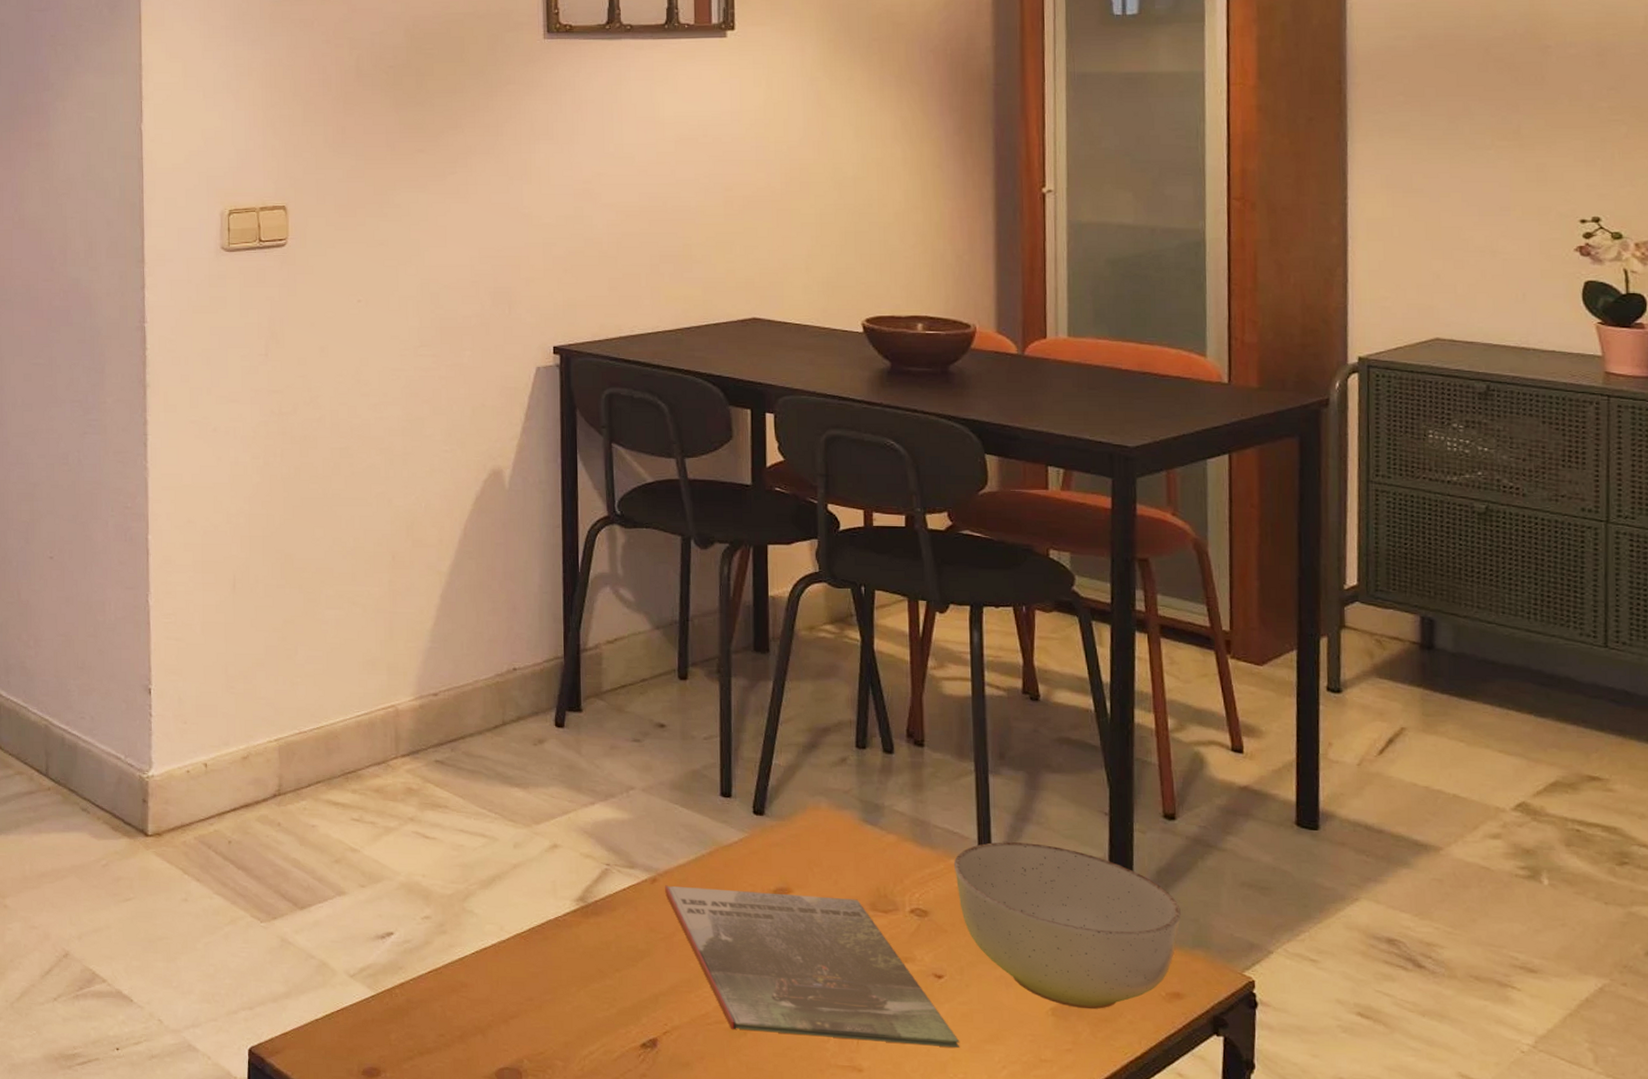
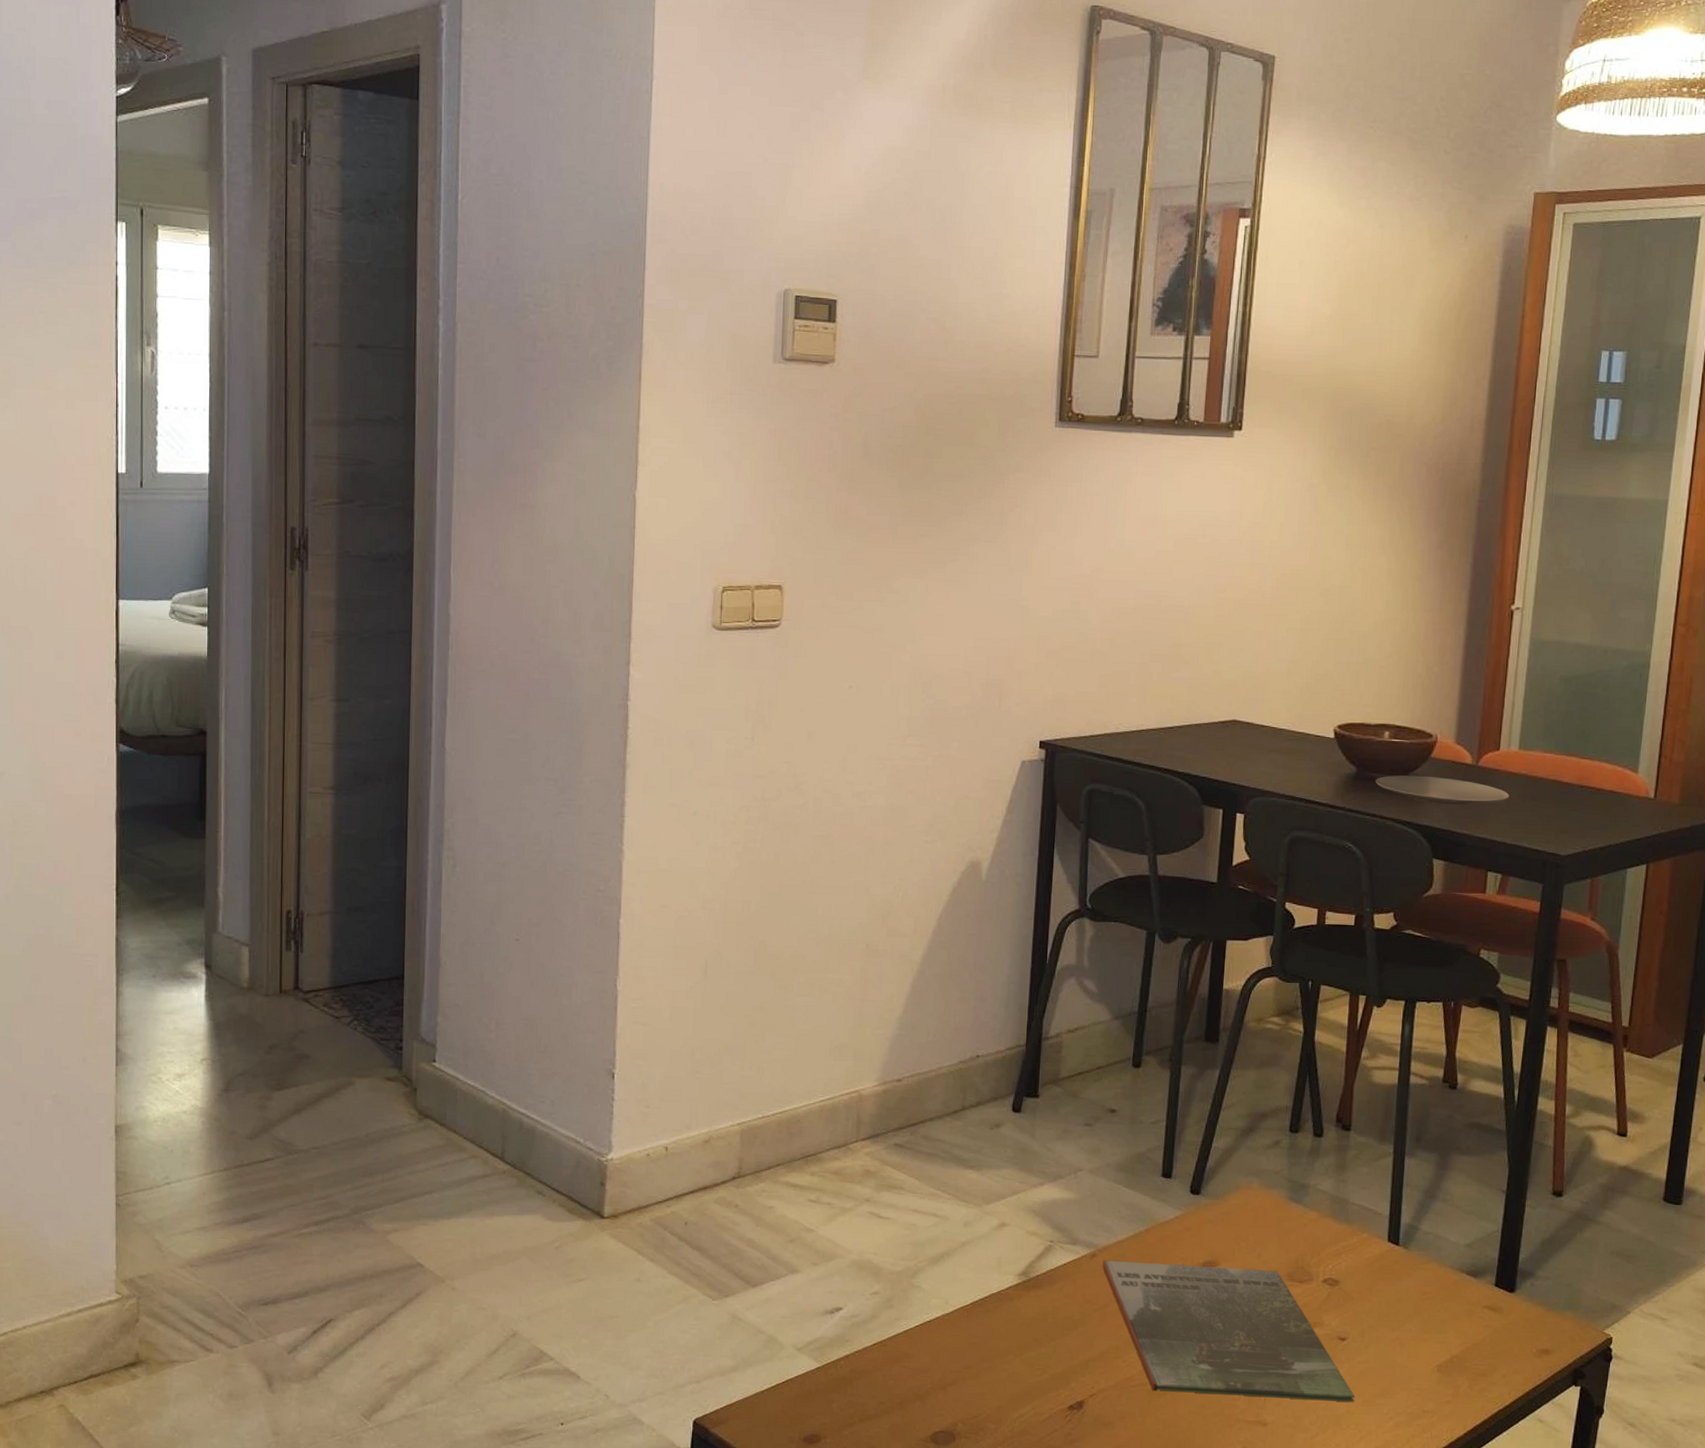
plate: none [912,367,1064,398] -> present [1375,775,1510,806]
bowl: present [953,842,1182,1009] -> none [1365,1217,1558,1365]

